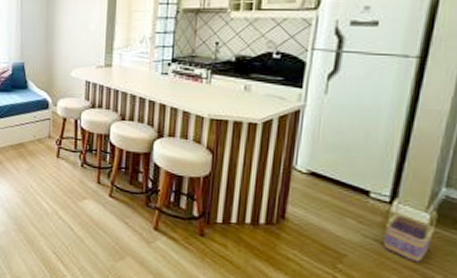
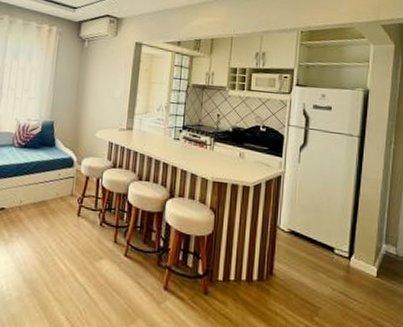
basket: present [383,197,438,263] -> none [347,253,382,312]

